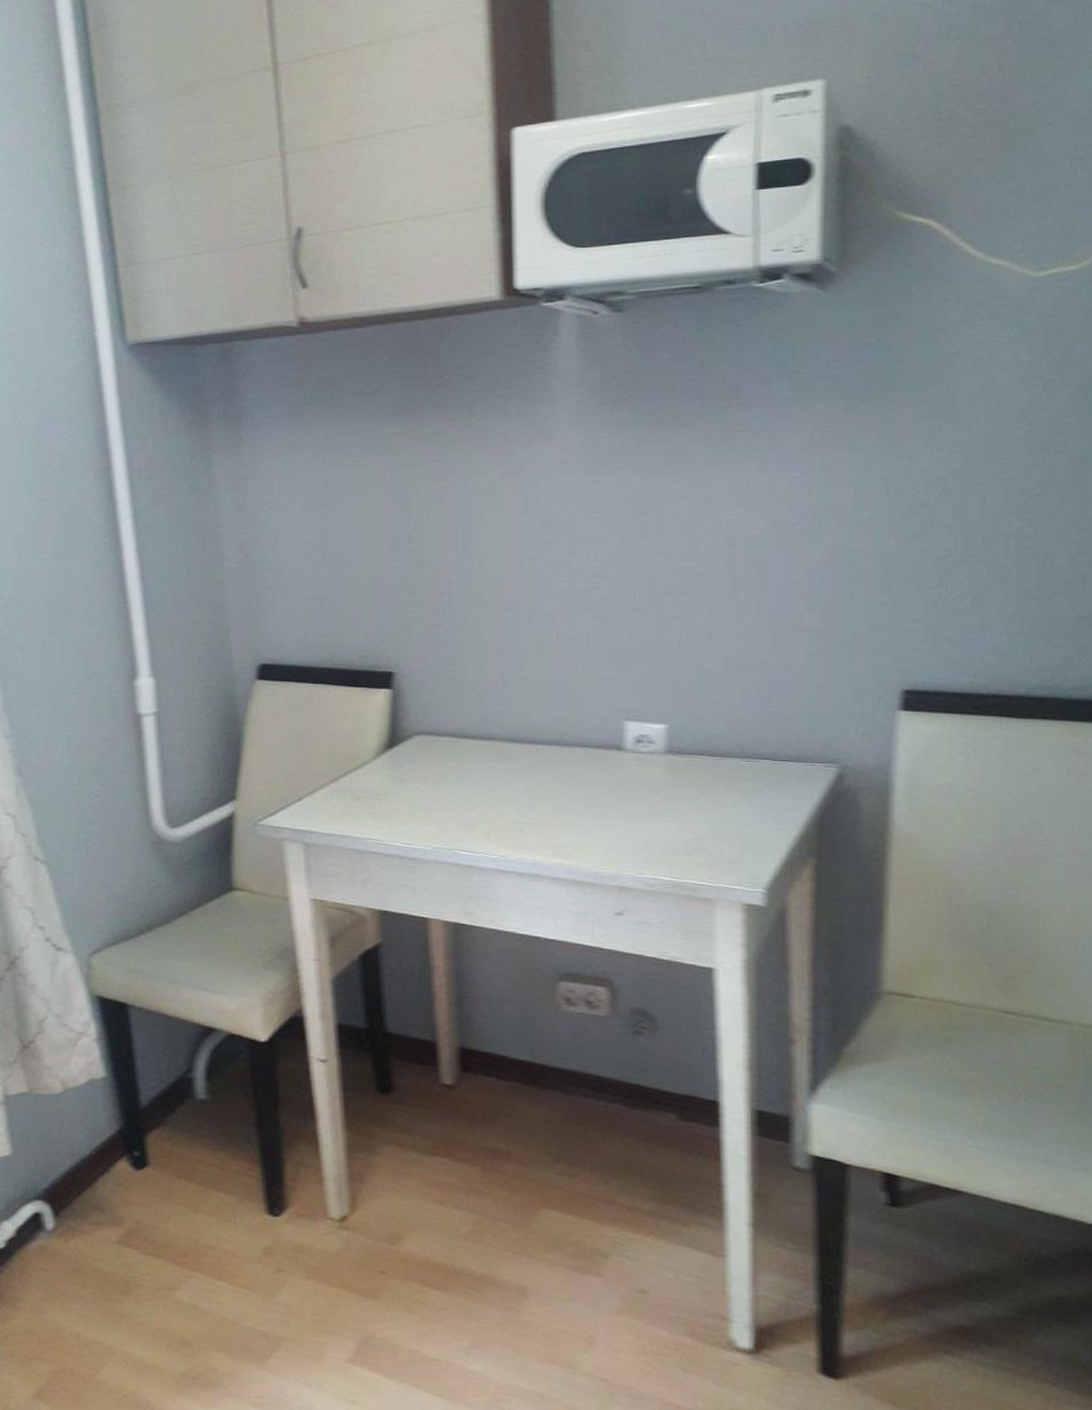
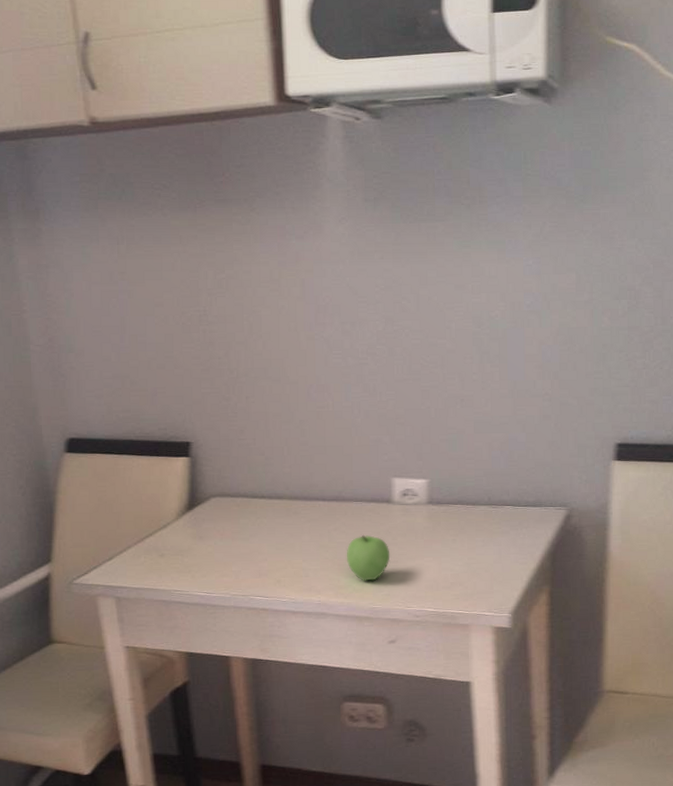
apple: none [567,786,620,842] -> present [346,534,391,582]

